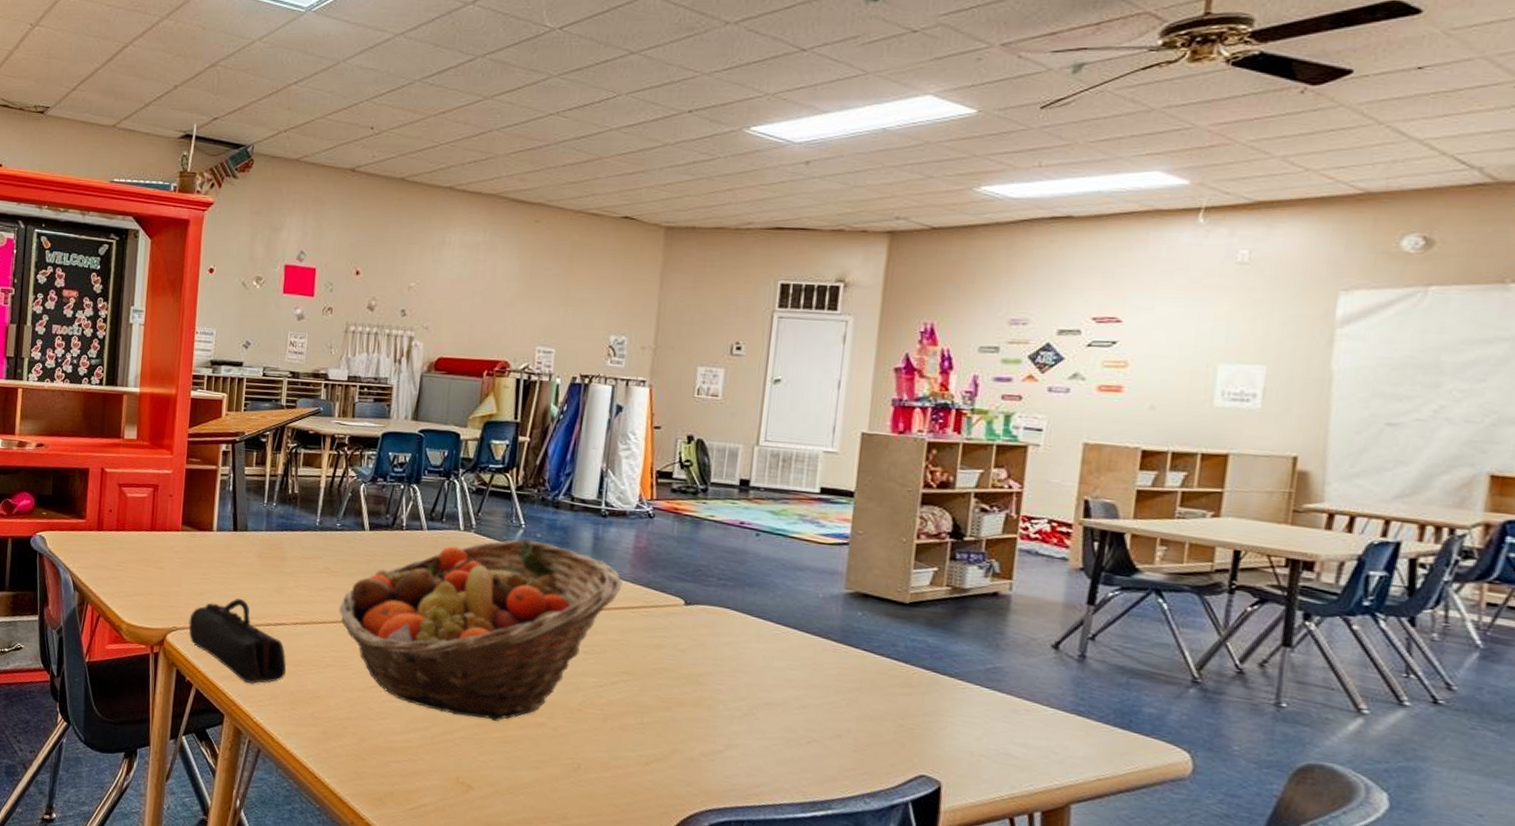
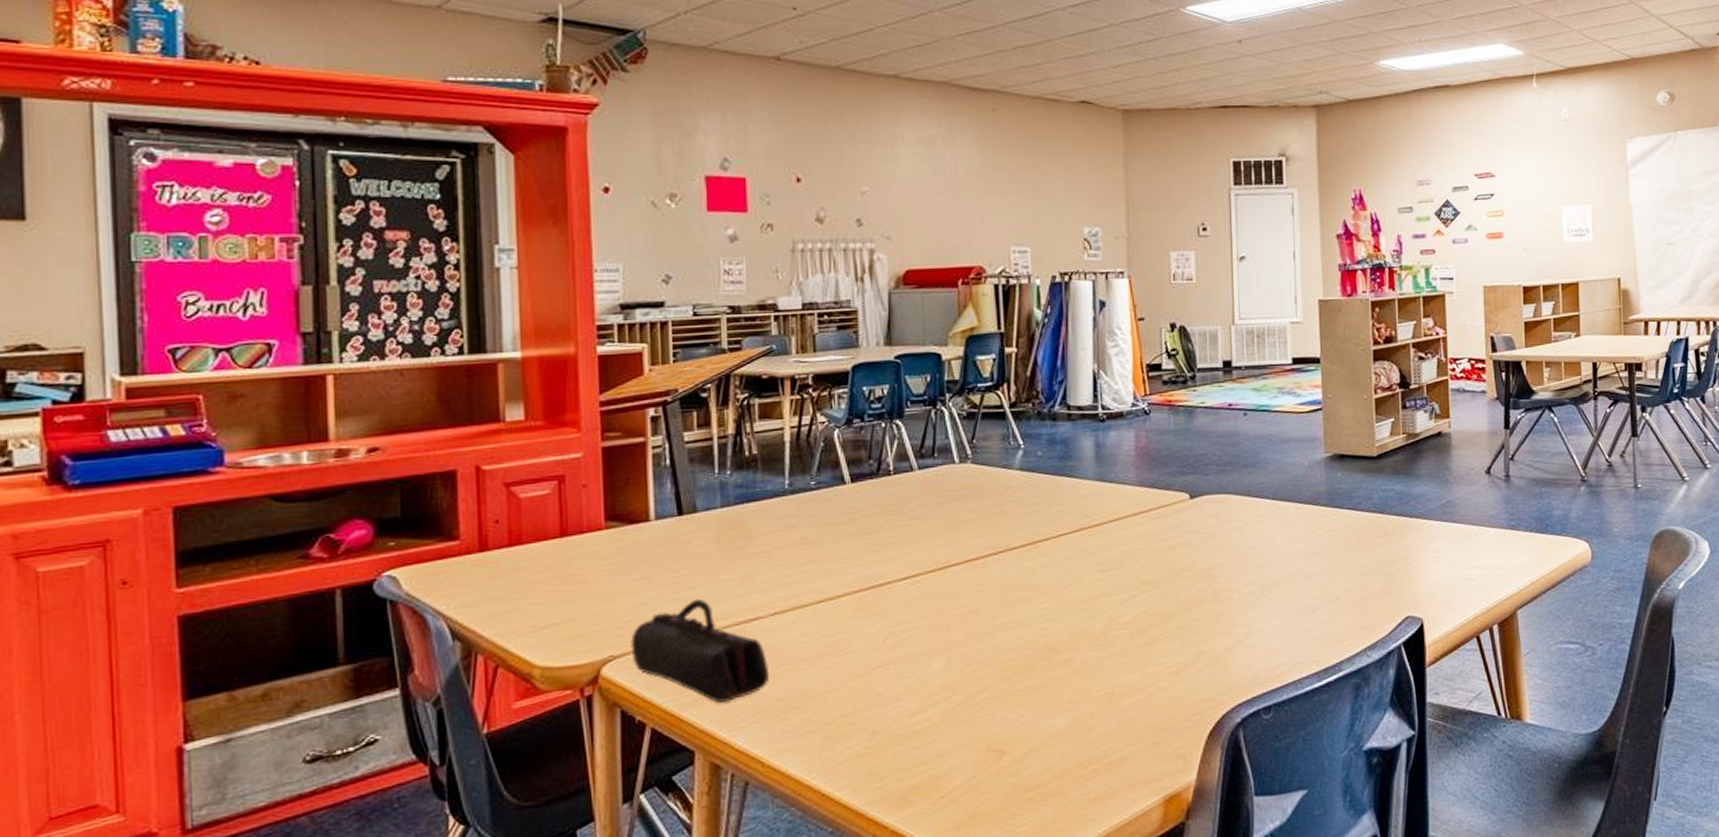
fruit basket: present [339,539,623,721] -> none [826,460,1129,676]

